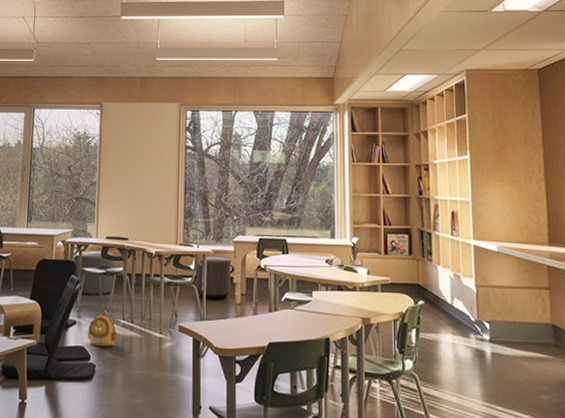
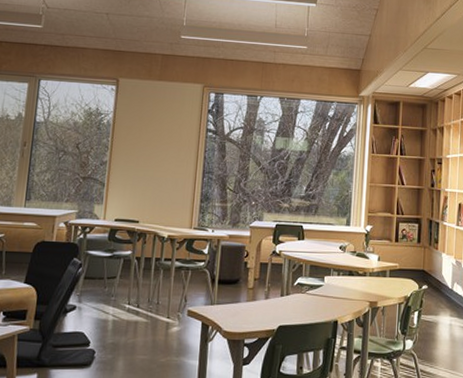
backpack: present [88,310,117,347] -> none [88,294,121,332]

